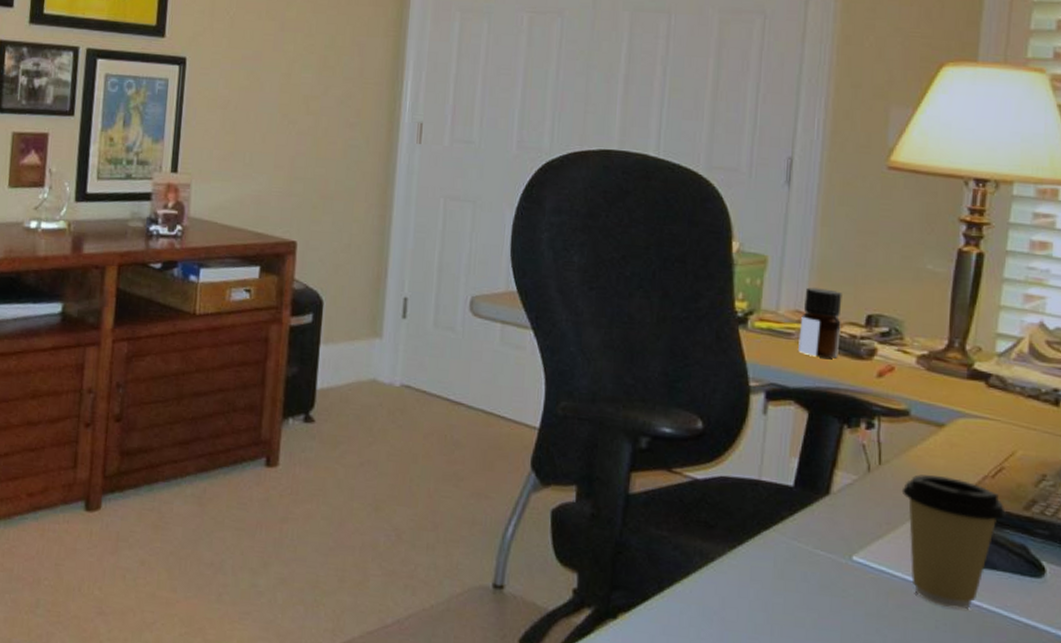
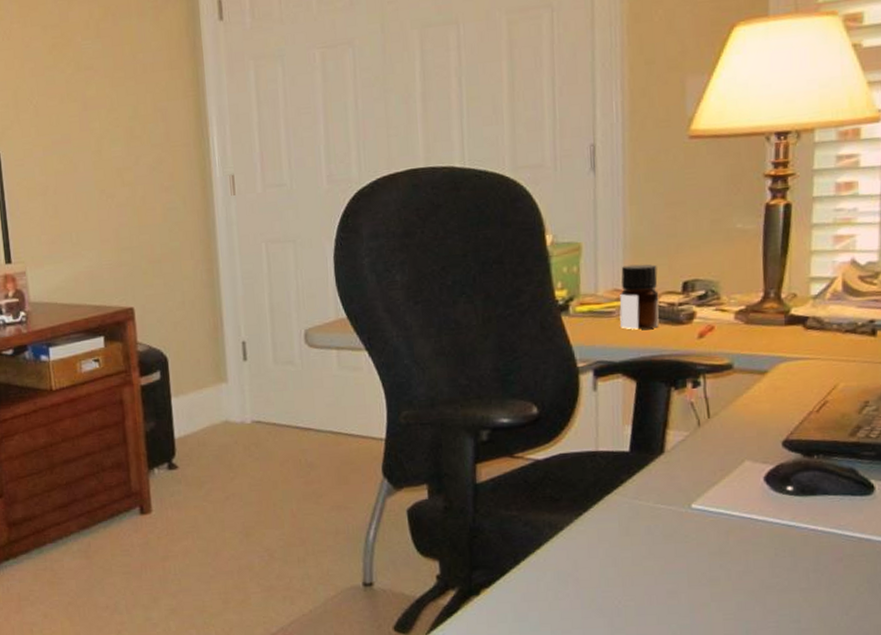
coffee cup: present [901,474,1006,610] -> none [732,418,833,536]

